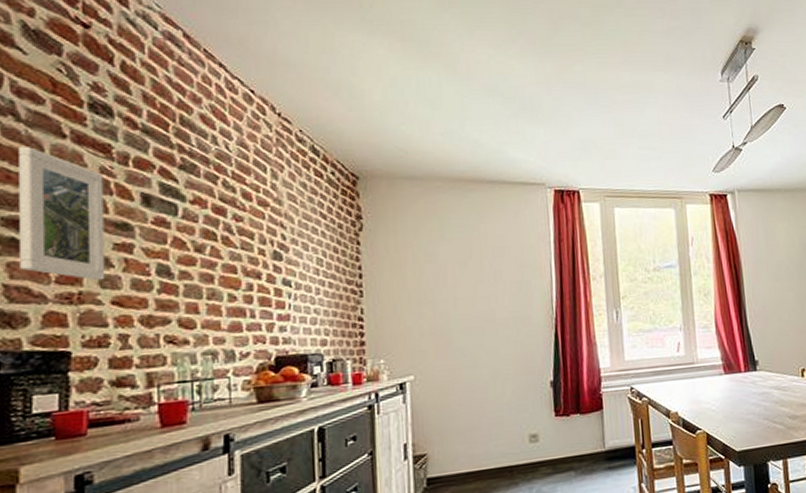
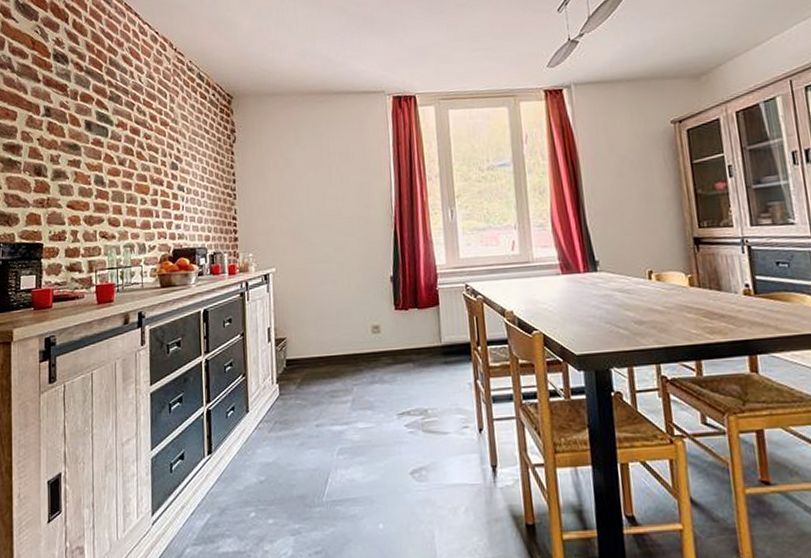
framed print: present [19,147,106,281] -> none [13,91,64,190]

